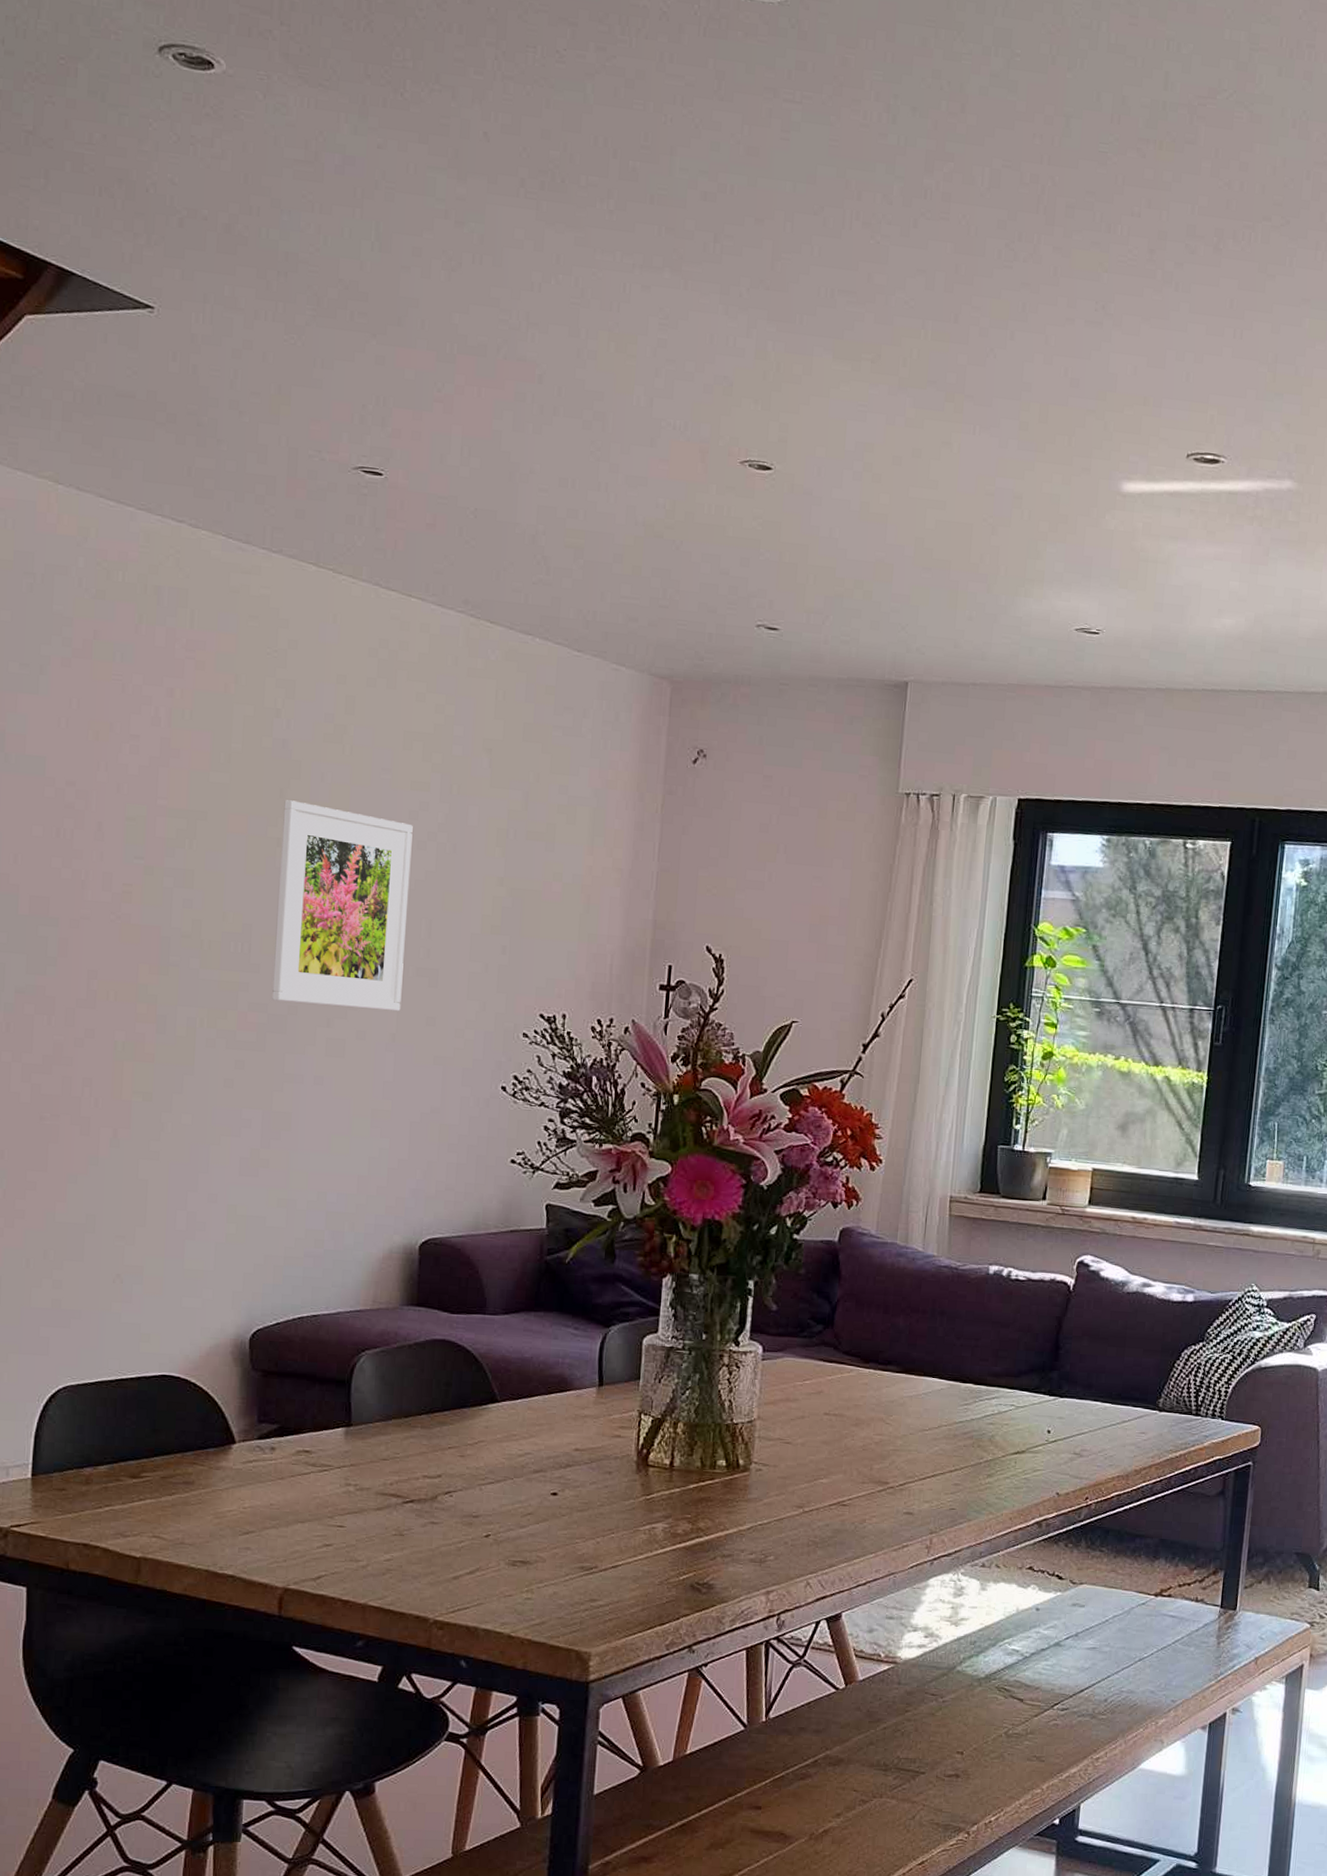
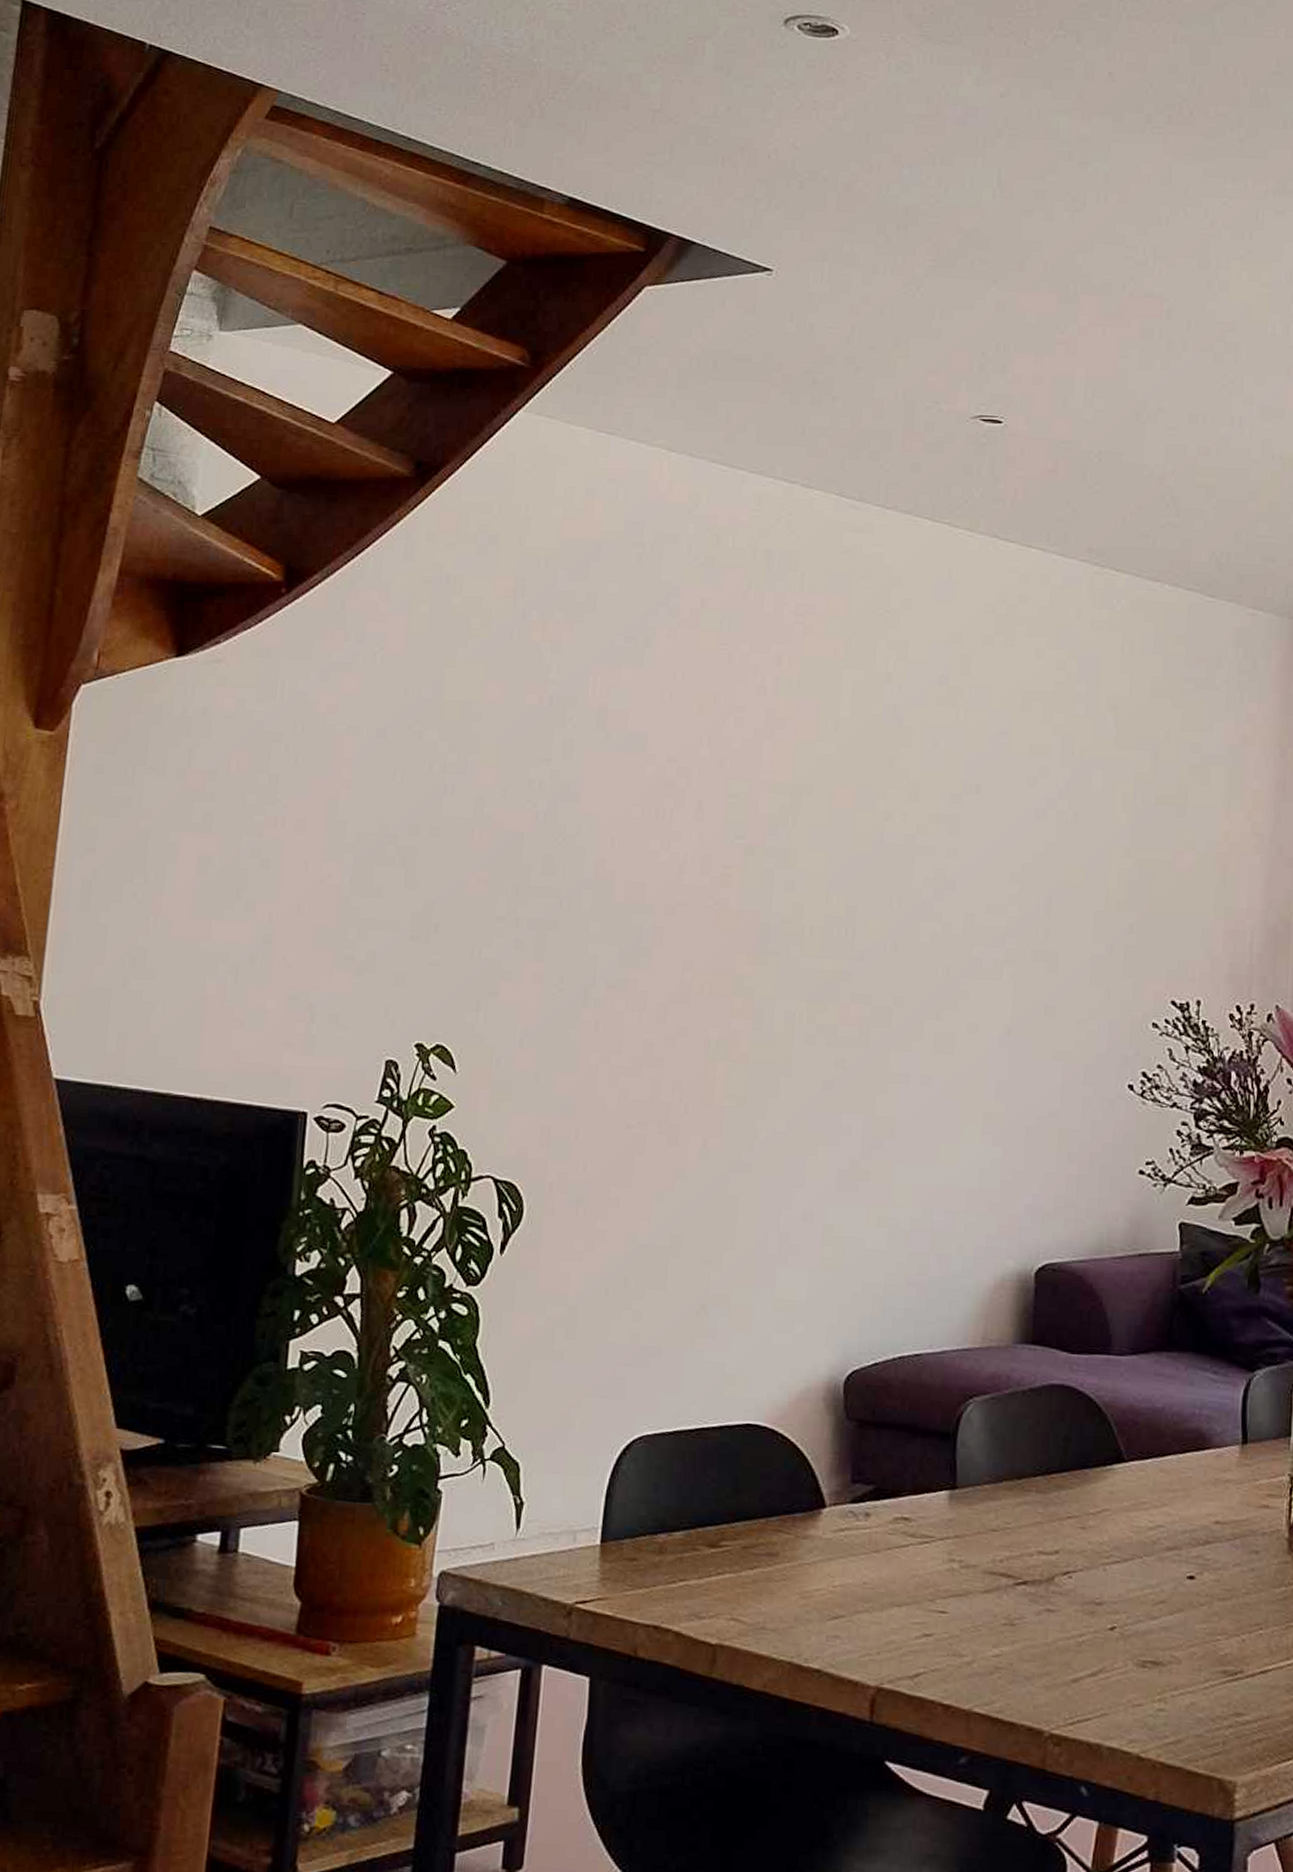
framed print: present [272,800,413,1012] -> none [877,770,1032,1001]

